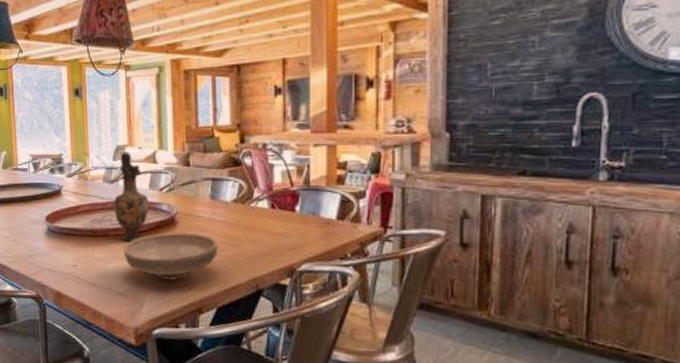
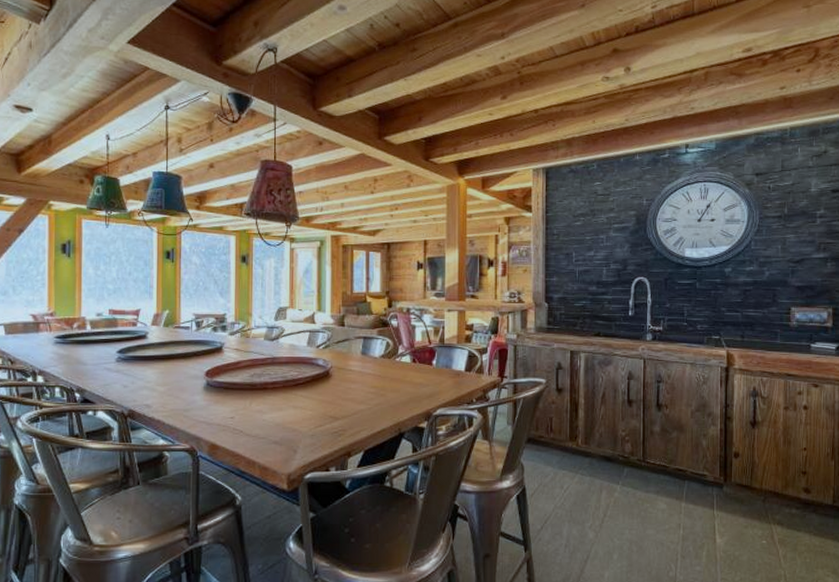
vase: present [114,151,149,241] -> none [273,313,307,393]
bowl: present [123,232,219,280] -> none [280,384,367,428]

